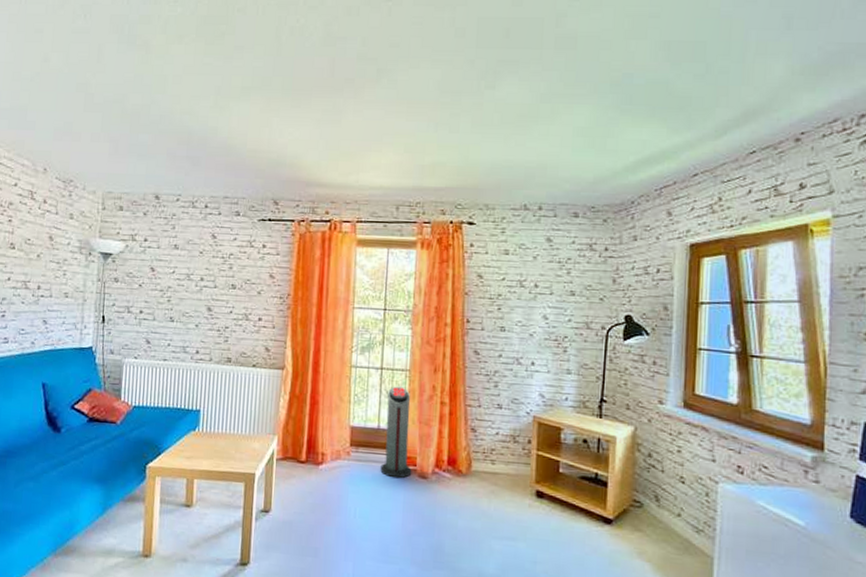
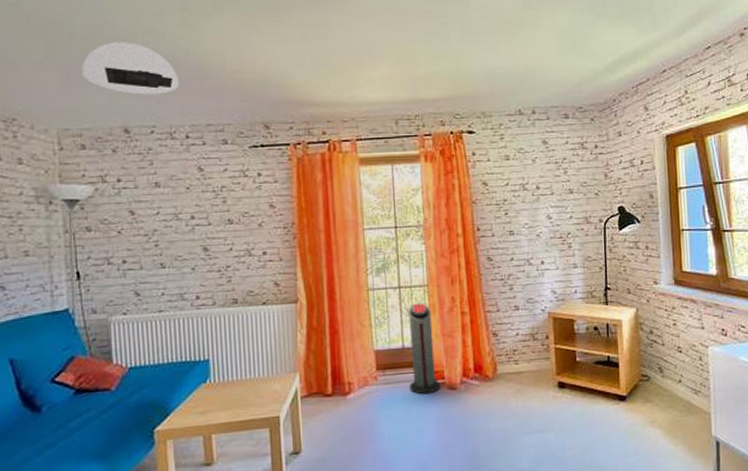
ceiling light: none [128,119,206,167] -> present [82,42,180,95]

